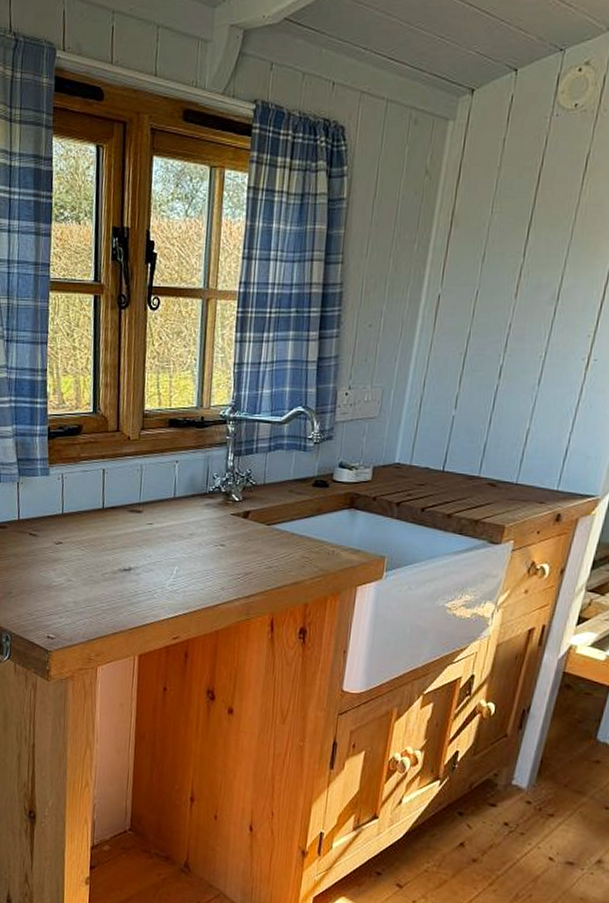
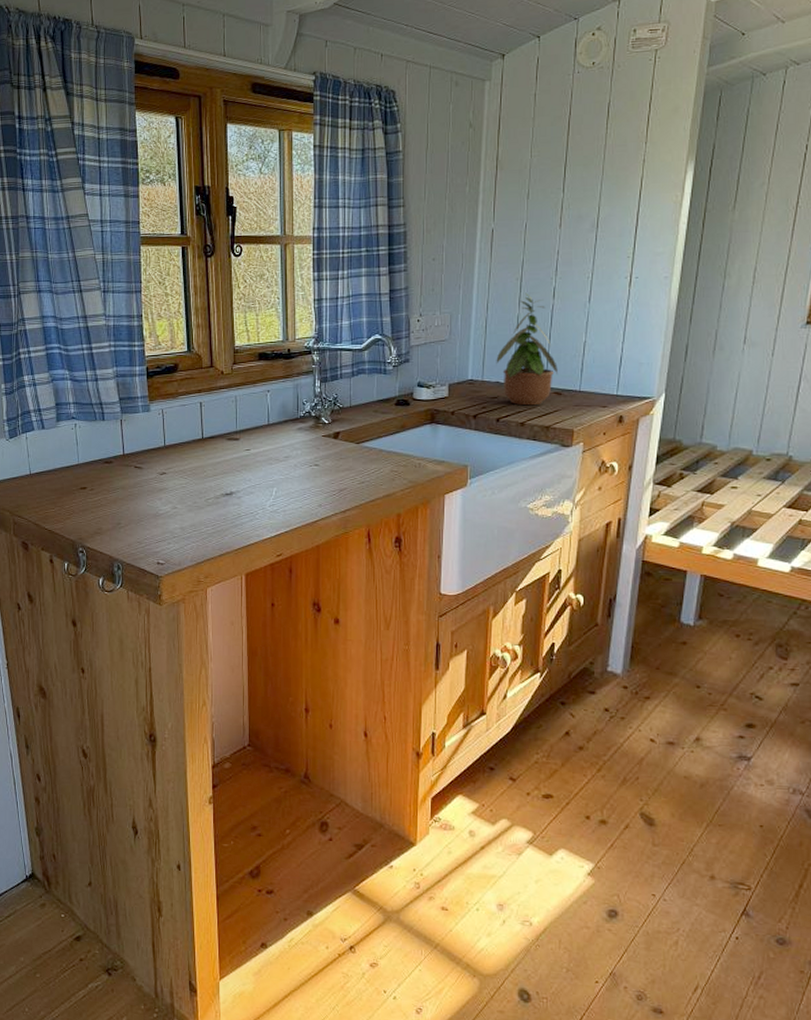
potted plant: none [427,371,495,496] -> present [496,293,557,406]

